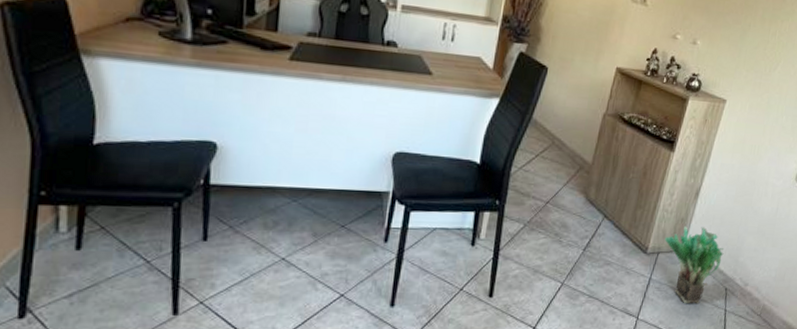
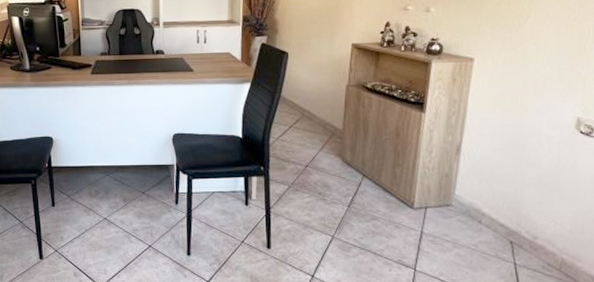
potted plant: present [664,226,724,304] -> none [430,181,501,257]

